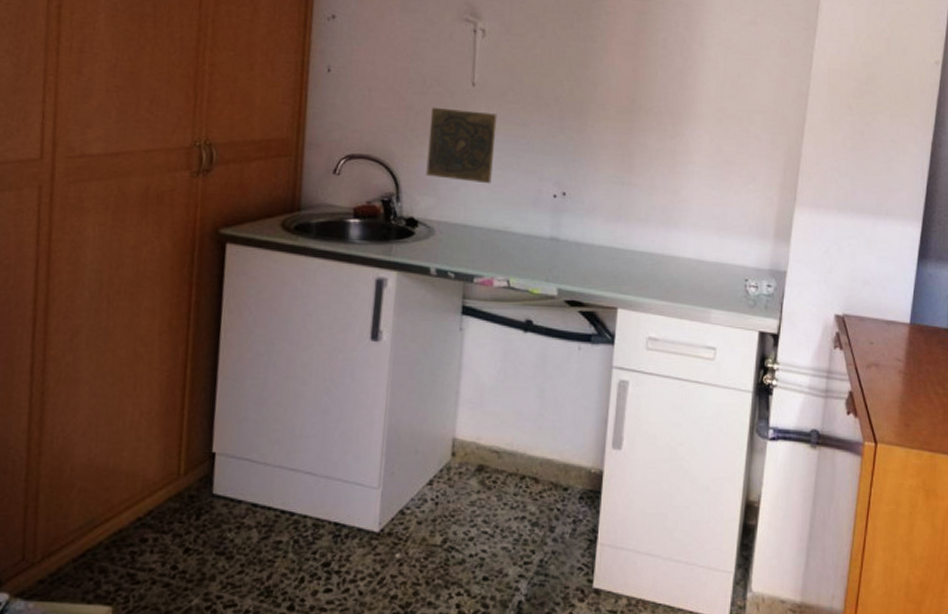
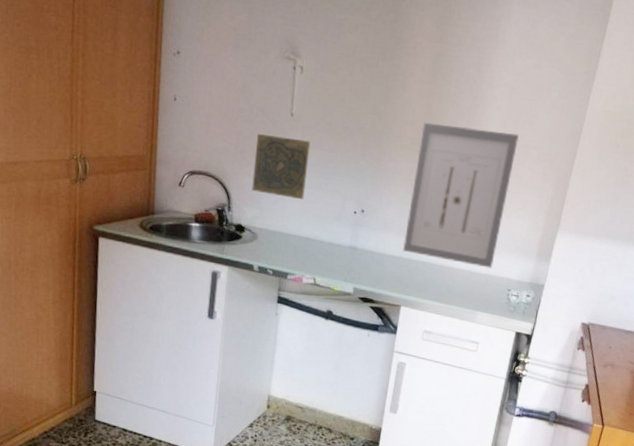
wall art: none [615,88,739,255] -> present [403,122,519,269]

